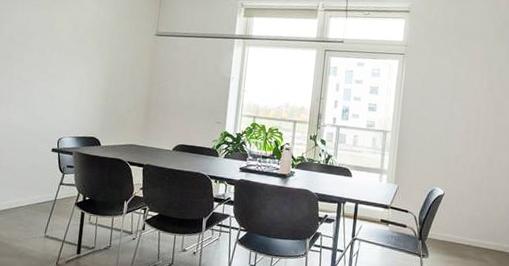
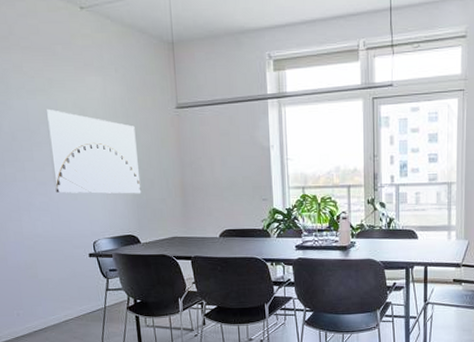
wall art: none [35,20,117,102] -> present [44,108,142,194]

